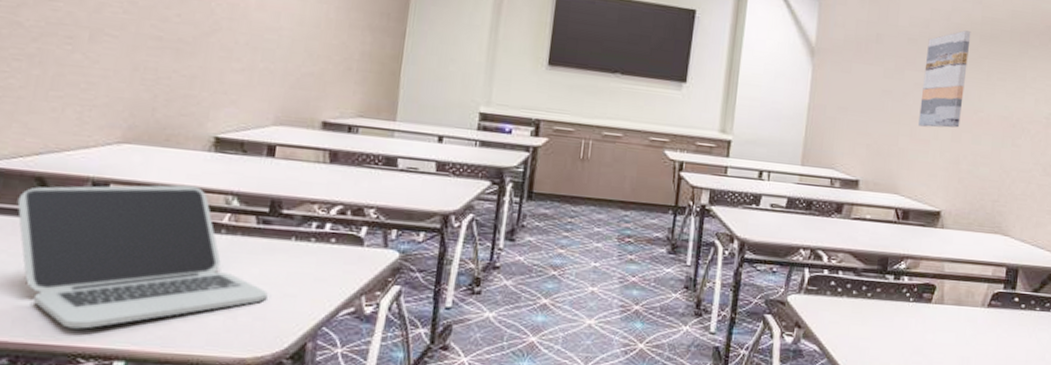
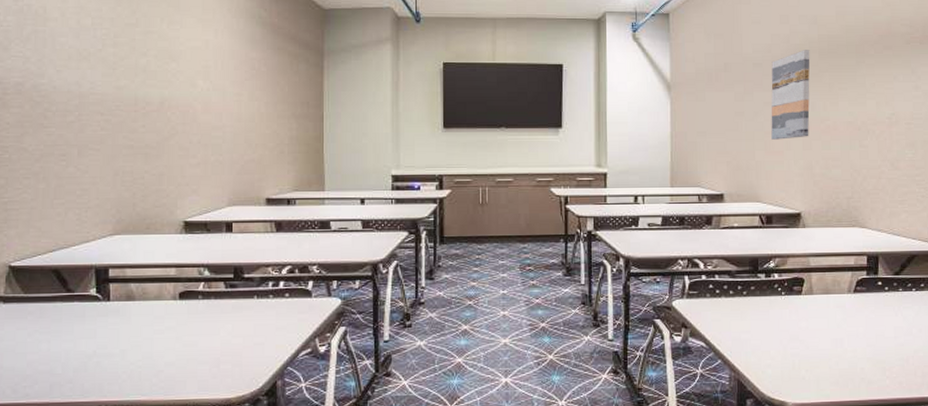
laptop: present [17,184,268,329] -> none [41,263,241,387]

